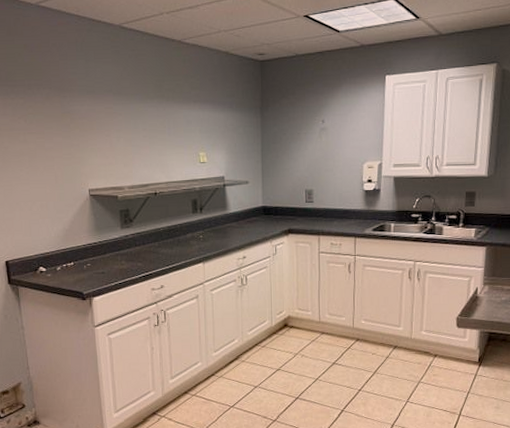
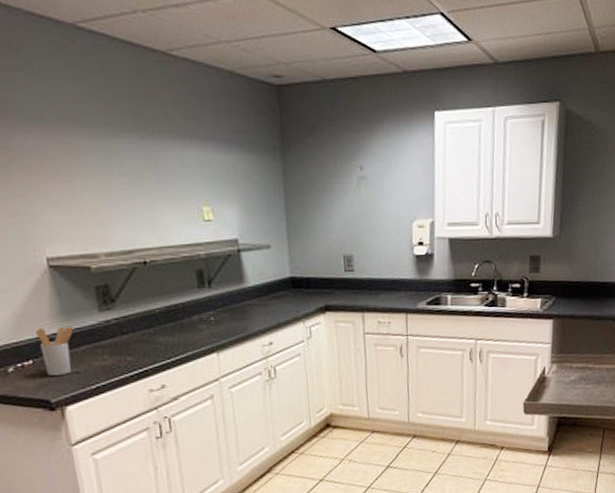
utensil holder: none [77,239,103,274] -> present [35,327,74,376]

